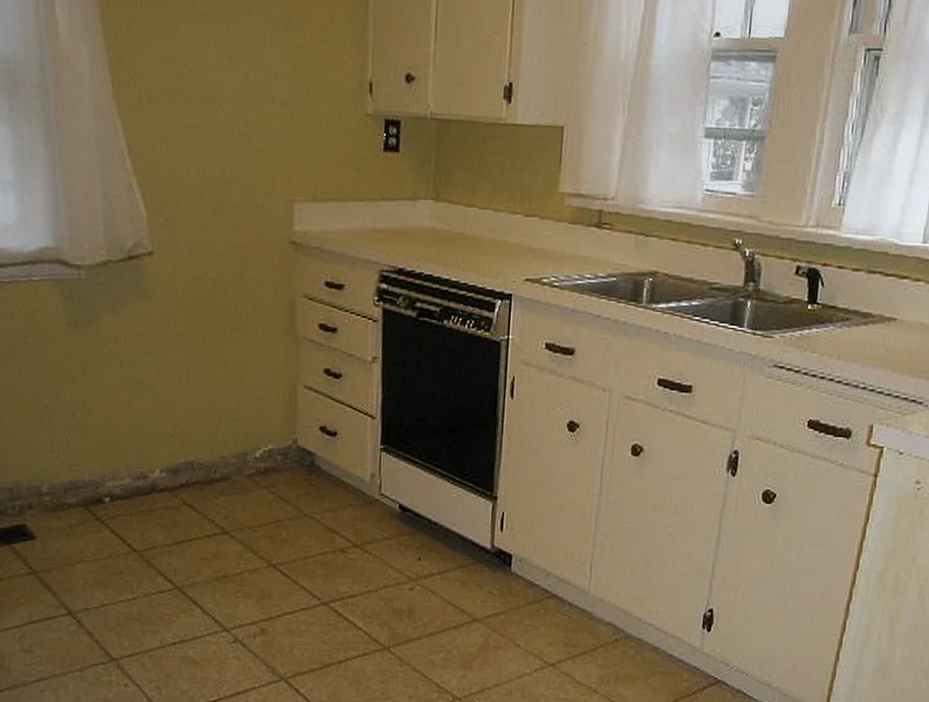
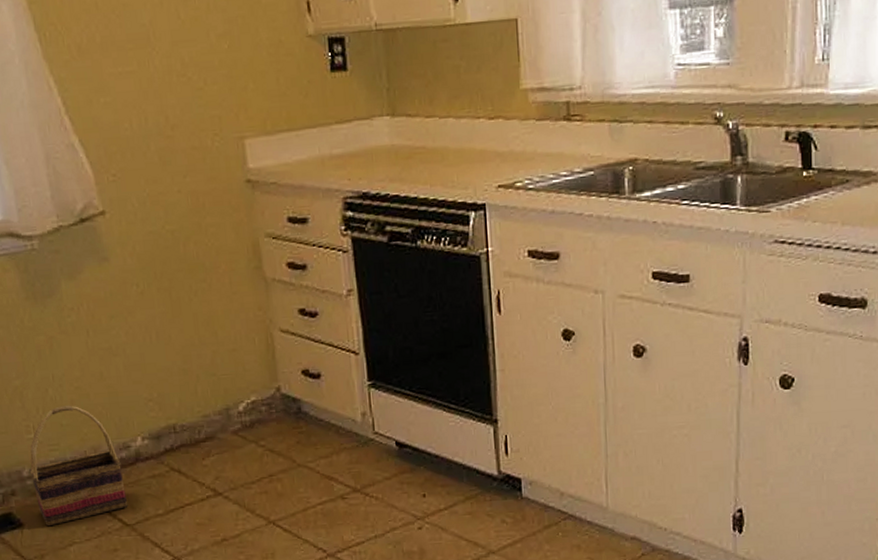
basket: none [48,430,139,543] -> present [29,405,128,527]

